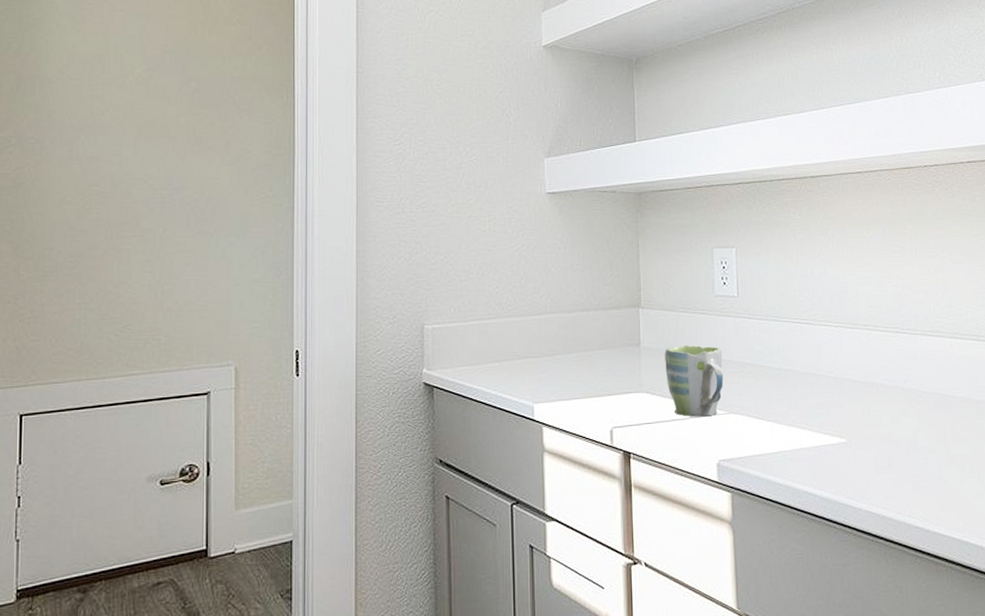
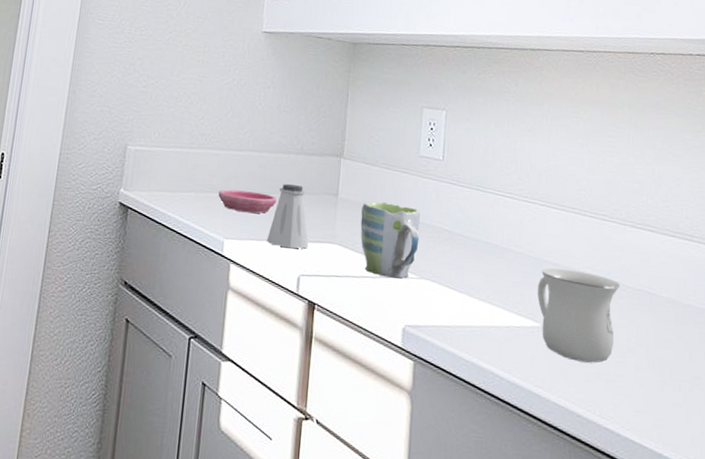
saucer: none [522,353,580,375] -> present [218,189,277,214]
saltshaker: none [575,341,618,403] -> present [266,184,309,249]
mug: none [840,384,917,469] -> present [537,268,621,363]

